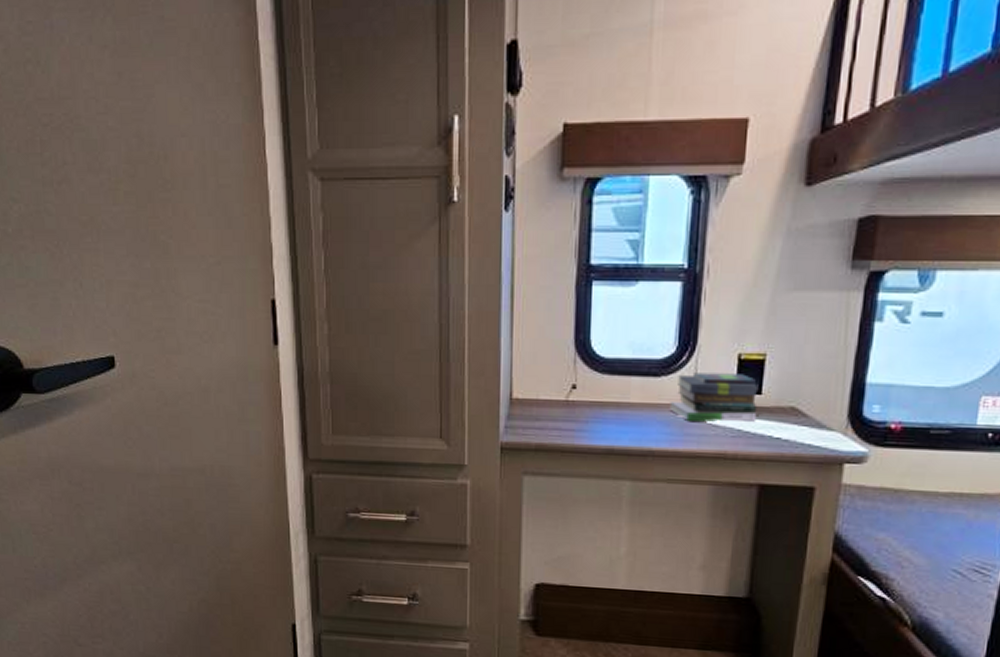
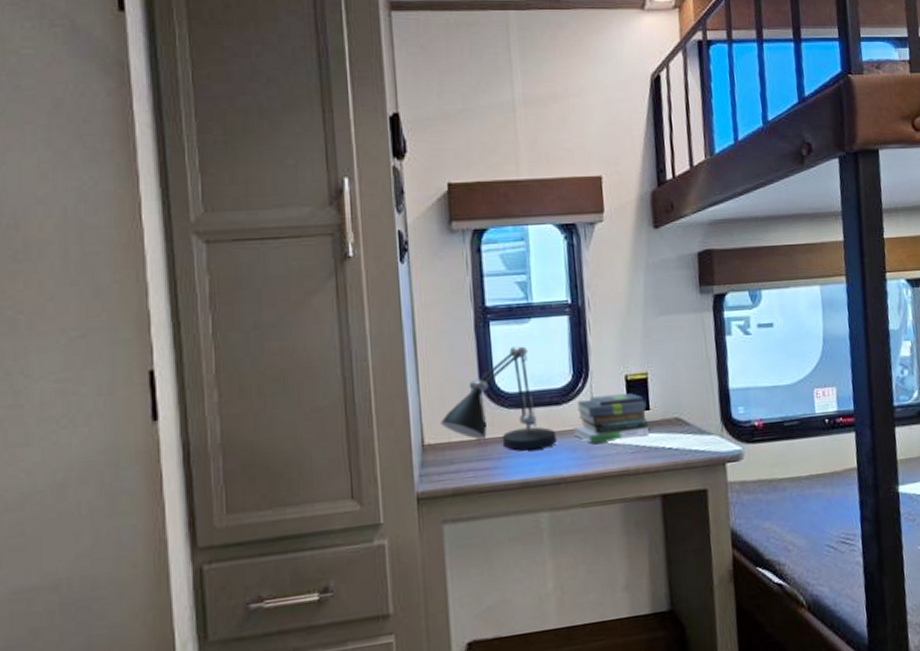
desk lamp: none [530,310,651,419] -> present [440,346,557,451]

